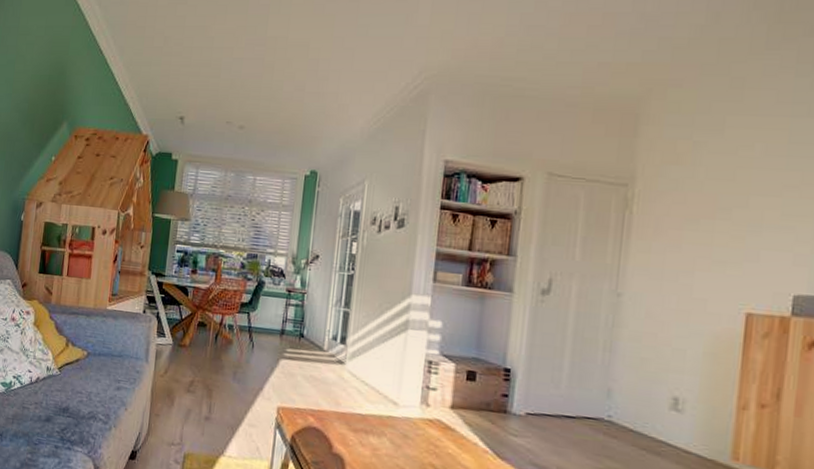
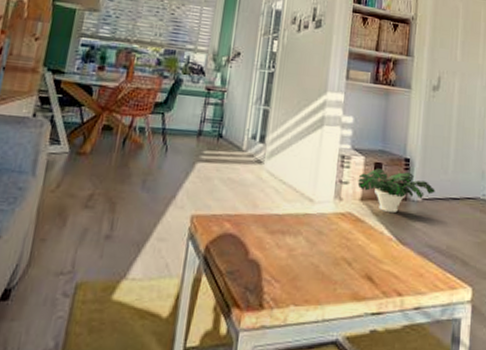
potted plant: none [447,377,543,426] -> present [357,168,435,214]

